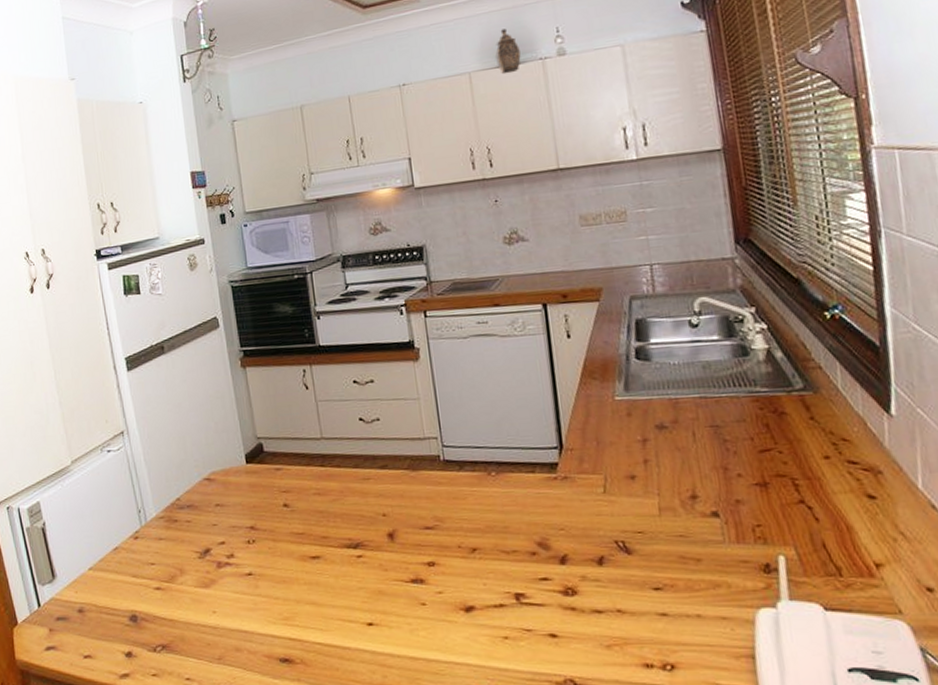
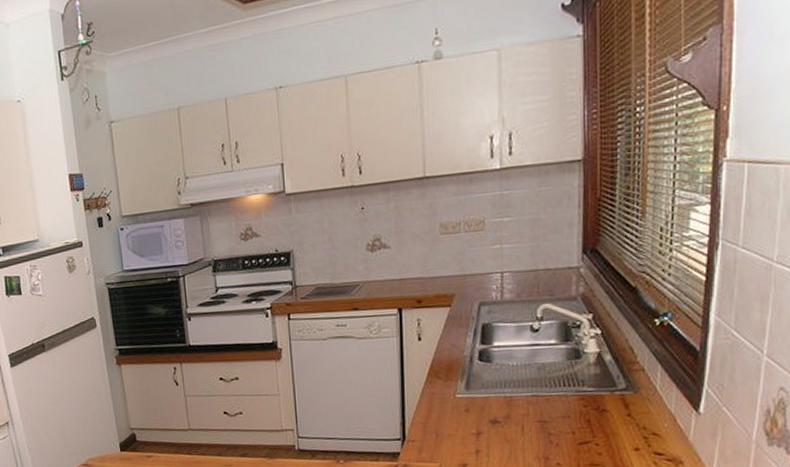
decorative jar: present [495,28,521,75] -> none [373,29,398,78]

